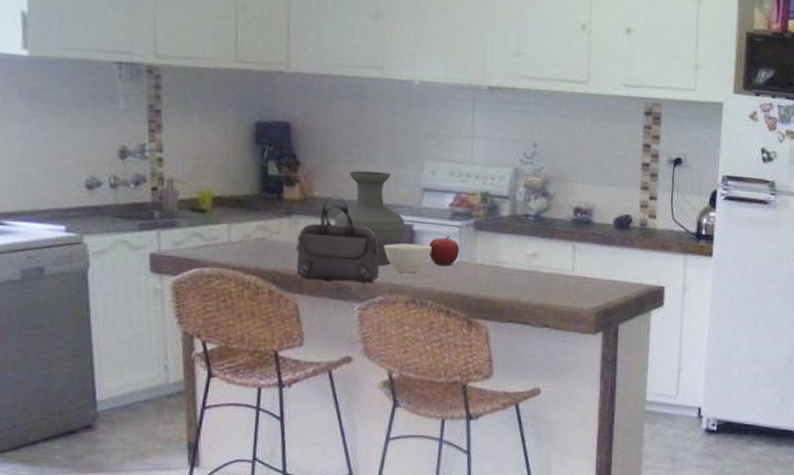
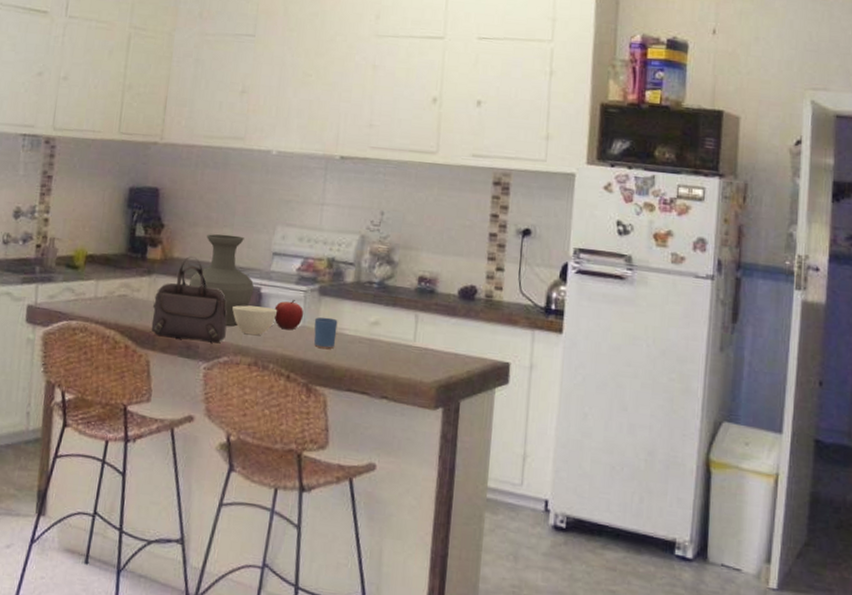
mug: none [471,251,496,282] -> present [314,317,338,349]

